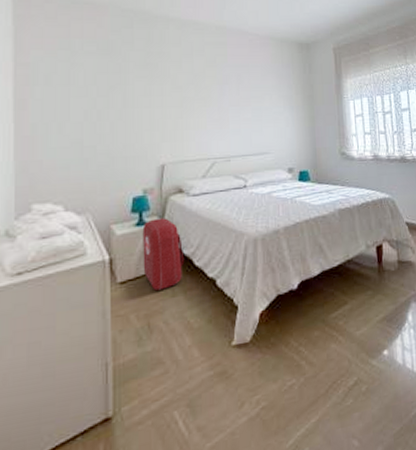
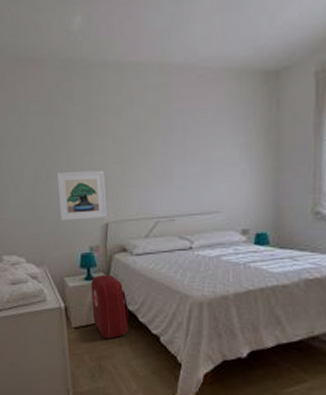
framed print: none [109,112,163,163] -> present [56,170,107,221]

